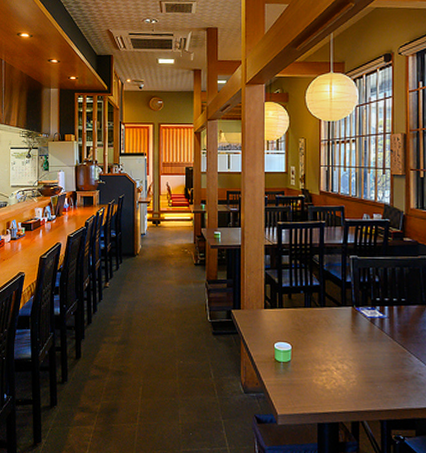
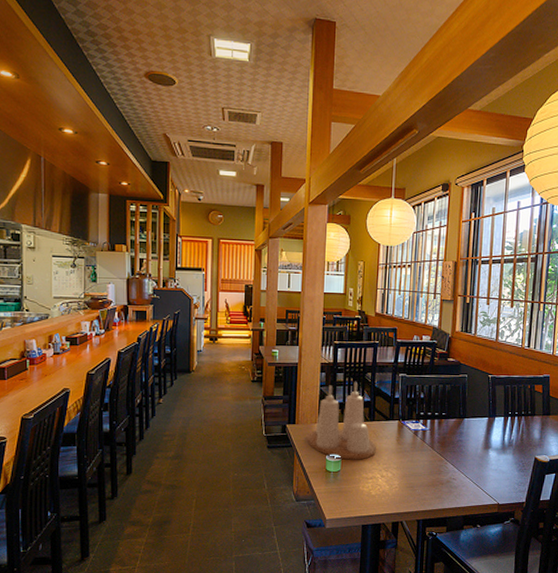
condiment set: none [254,265,329,350] -> present [307,382,376,460]

